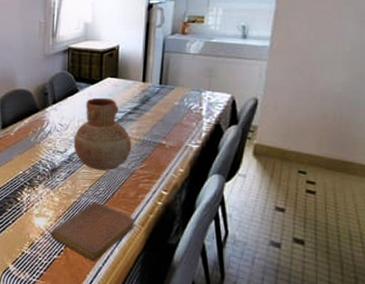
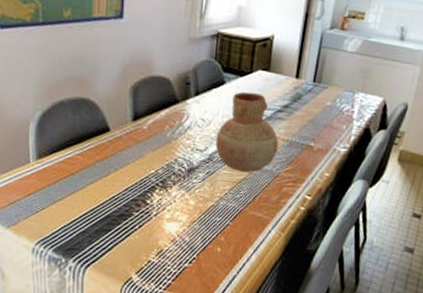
notebook: present [51,202,136,261] -> none [182,206,277,269]

